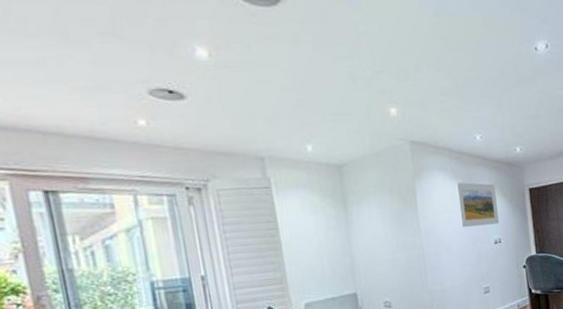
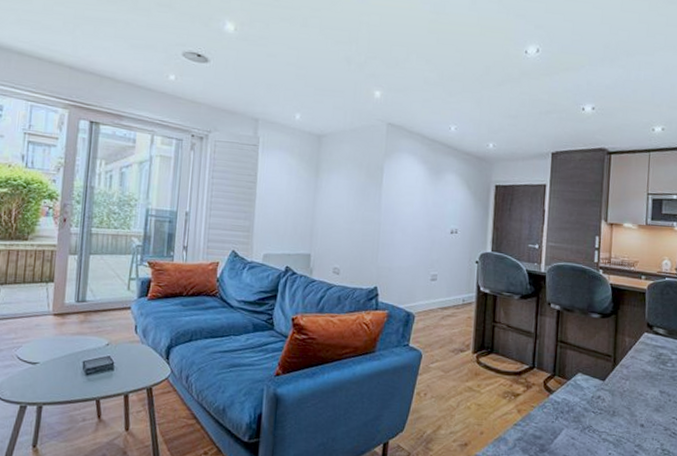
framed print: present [456,182,500,227] -> none [420,167,461,214]

